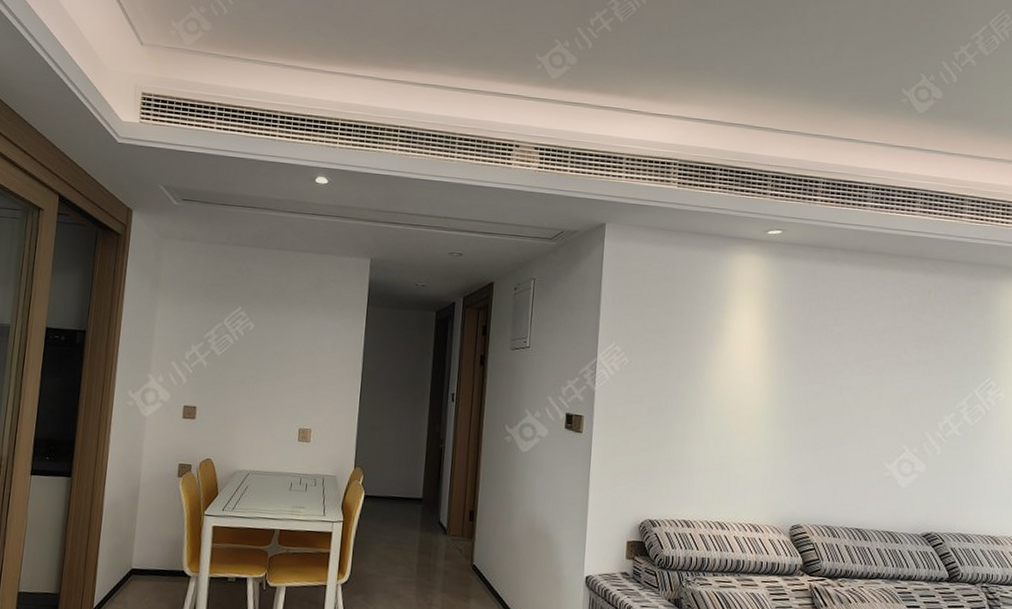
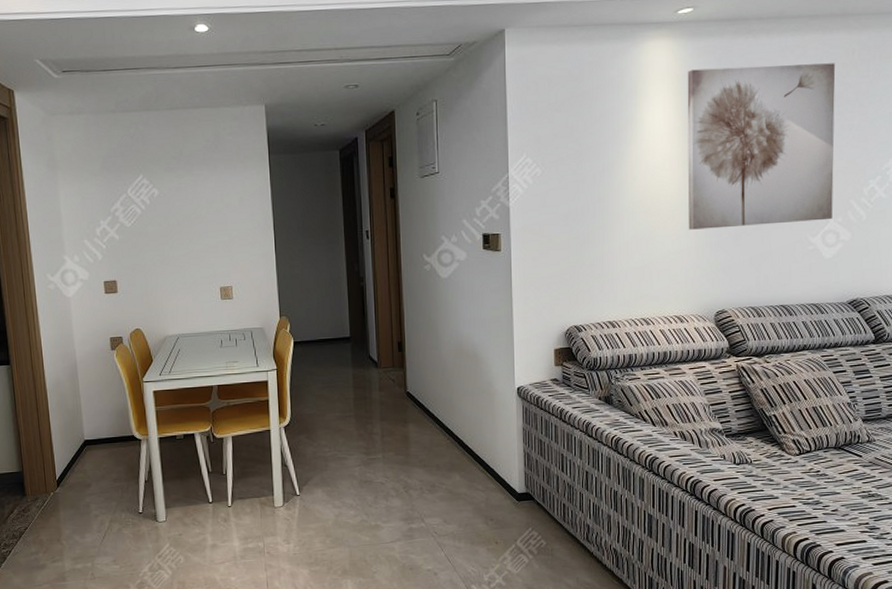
wall art: none [767,286,913,449] -> present [687,63,836,230]

